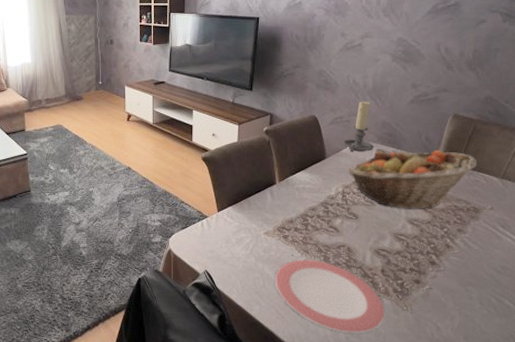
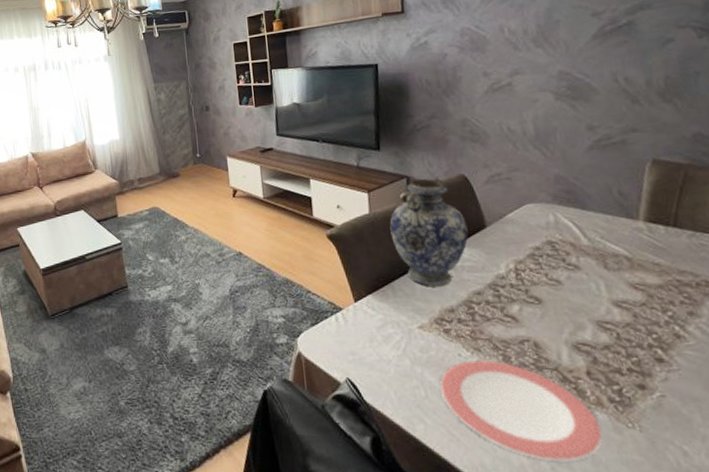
vase: none [252,116,312,203] -> present [390,177,468,287]
candle holder: present [343,101,374,152] -> none [505,151,549,218]
fruit basket: present [348,150,478,209] -> none [518,207,699,288]

